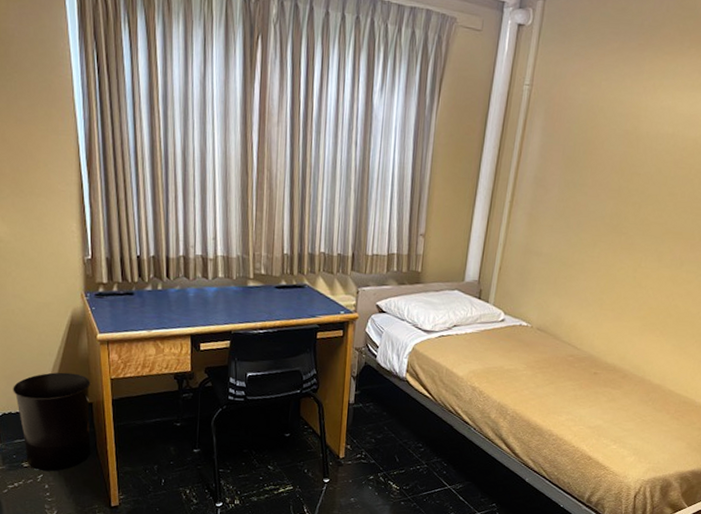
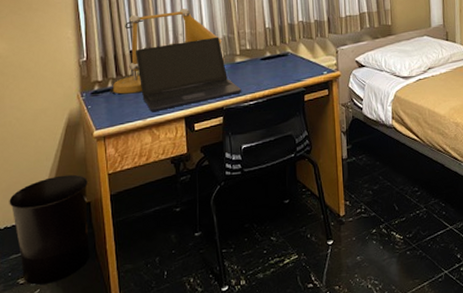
table lamp: none [115,217,235,302] -> present [110,9,222,94]
laptop: none [142,255,252,325] -> present [135,36,242,112]

